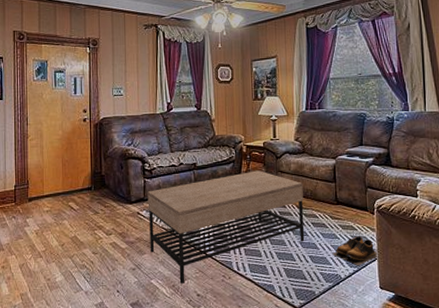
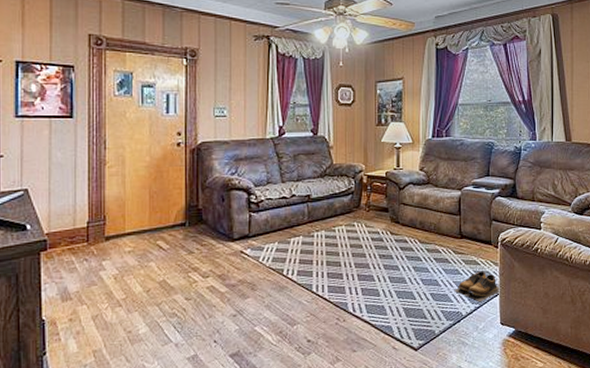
coffee table: present [147,170,305,285] -> none [253,203,426,330]

